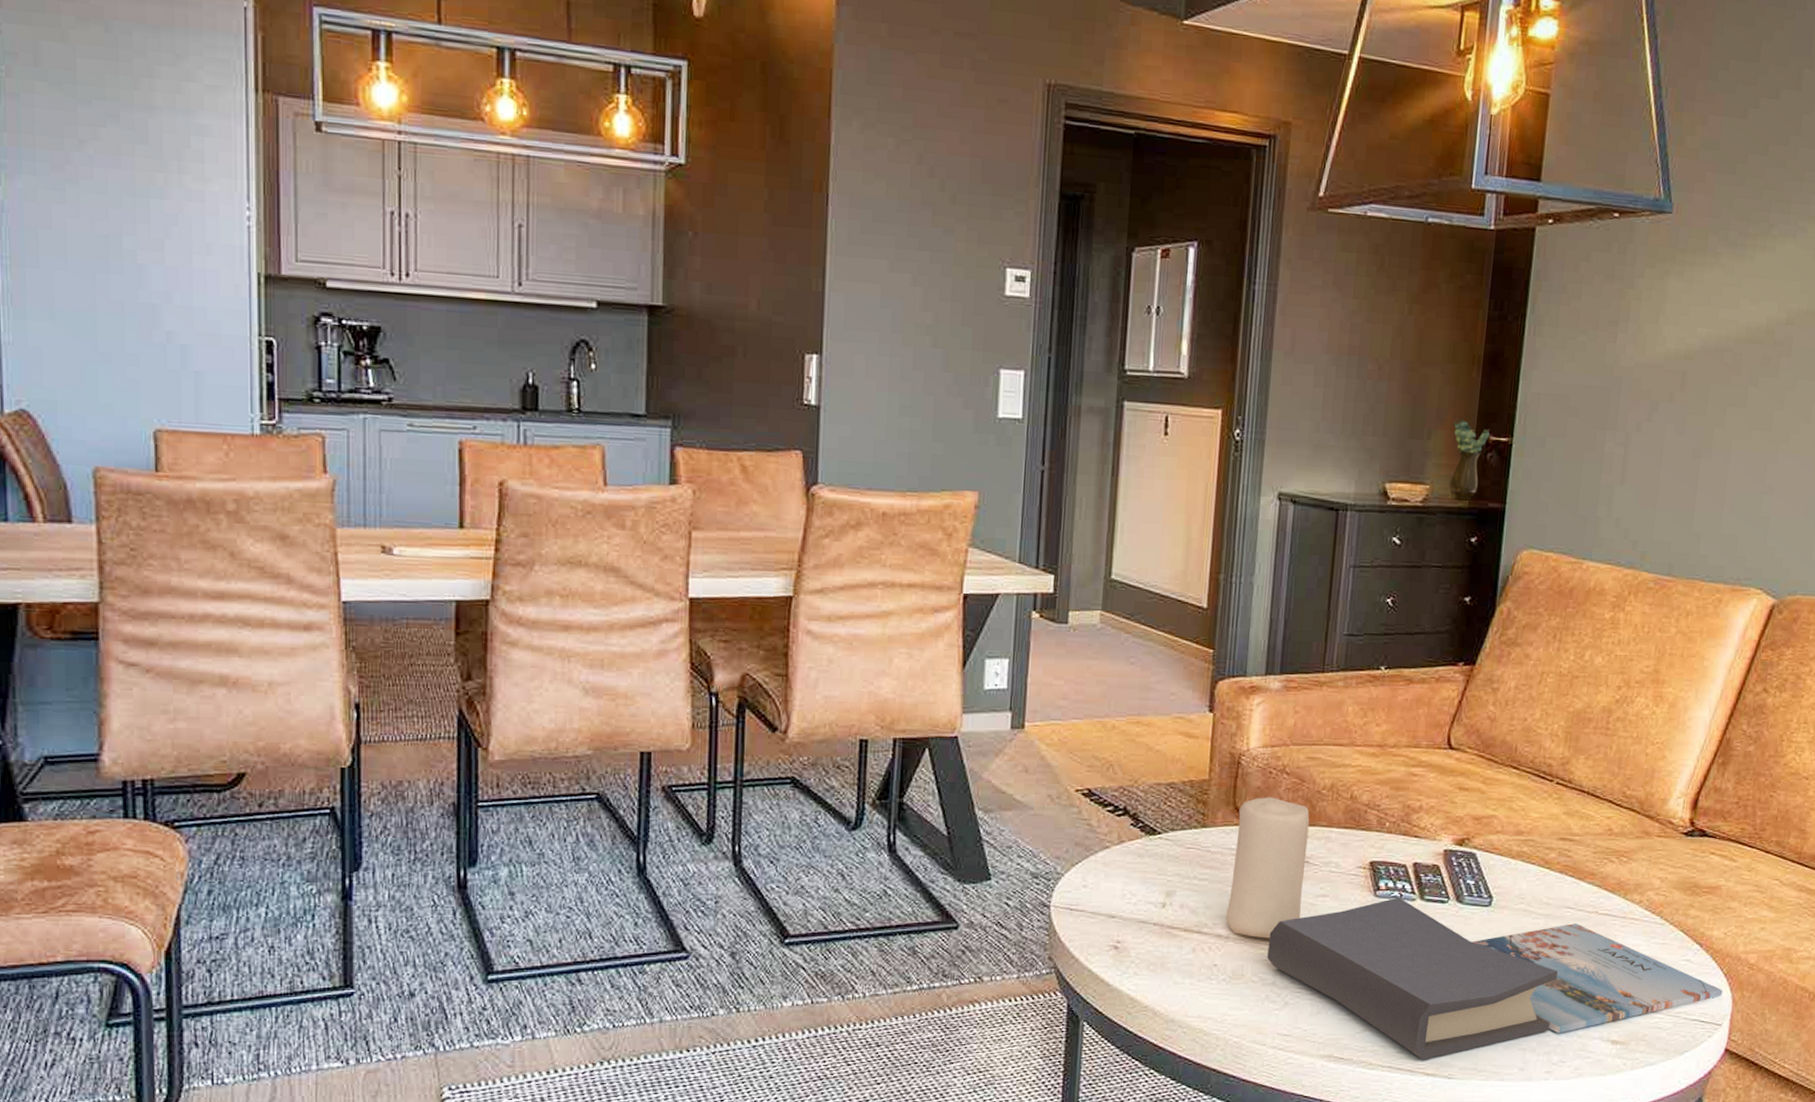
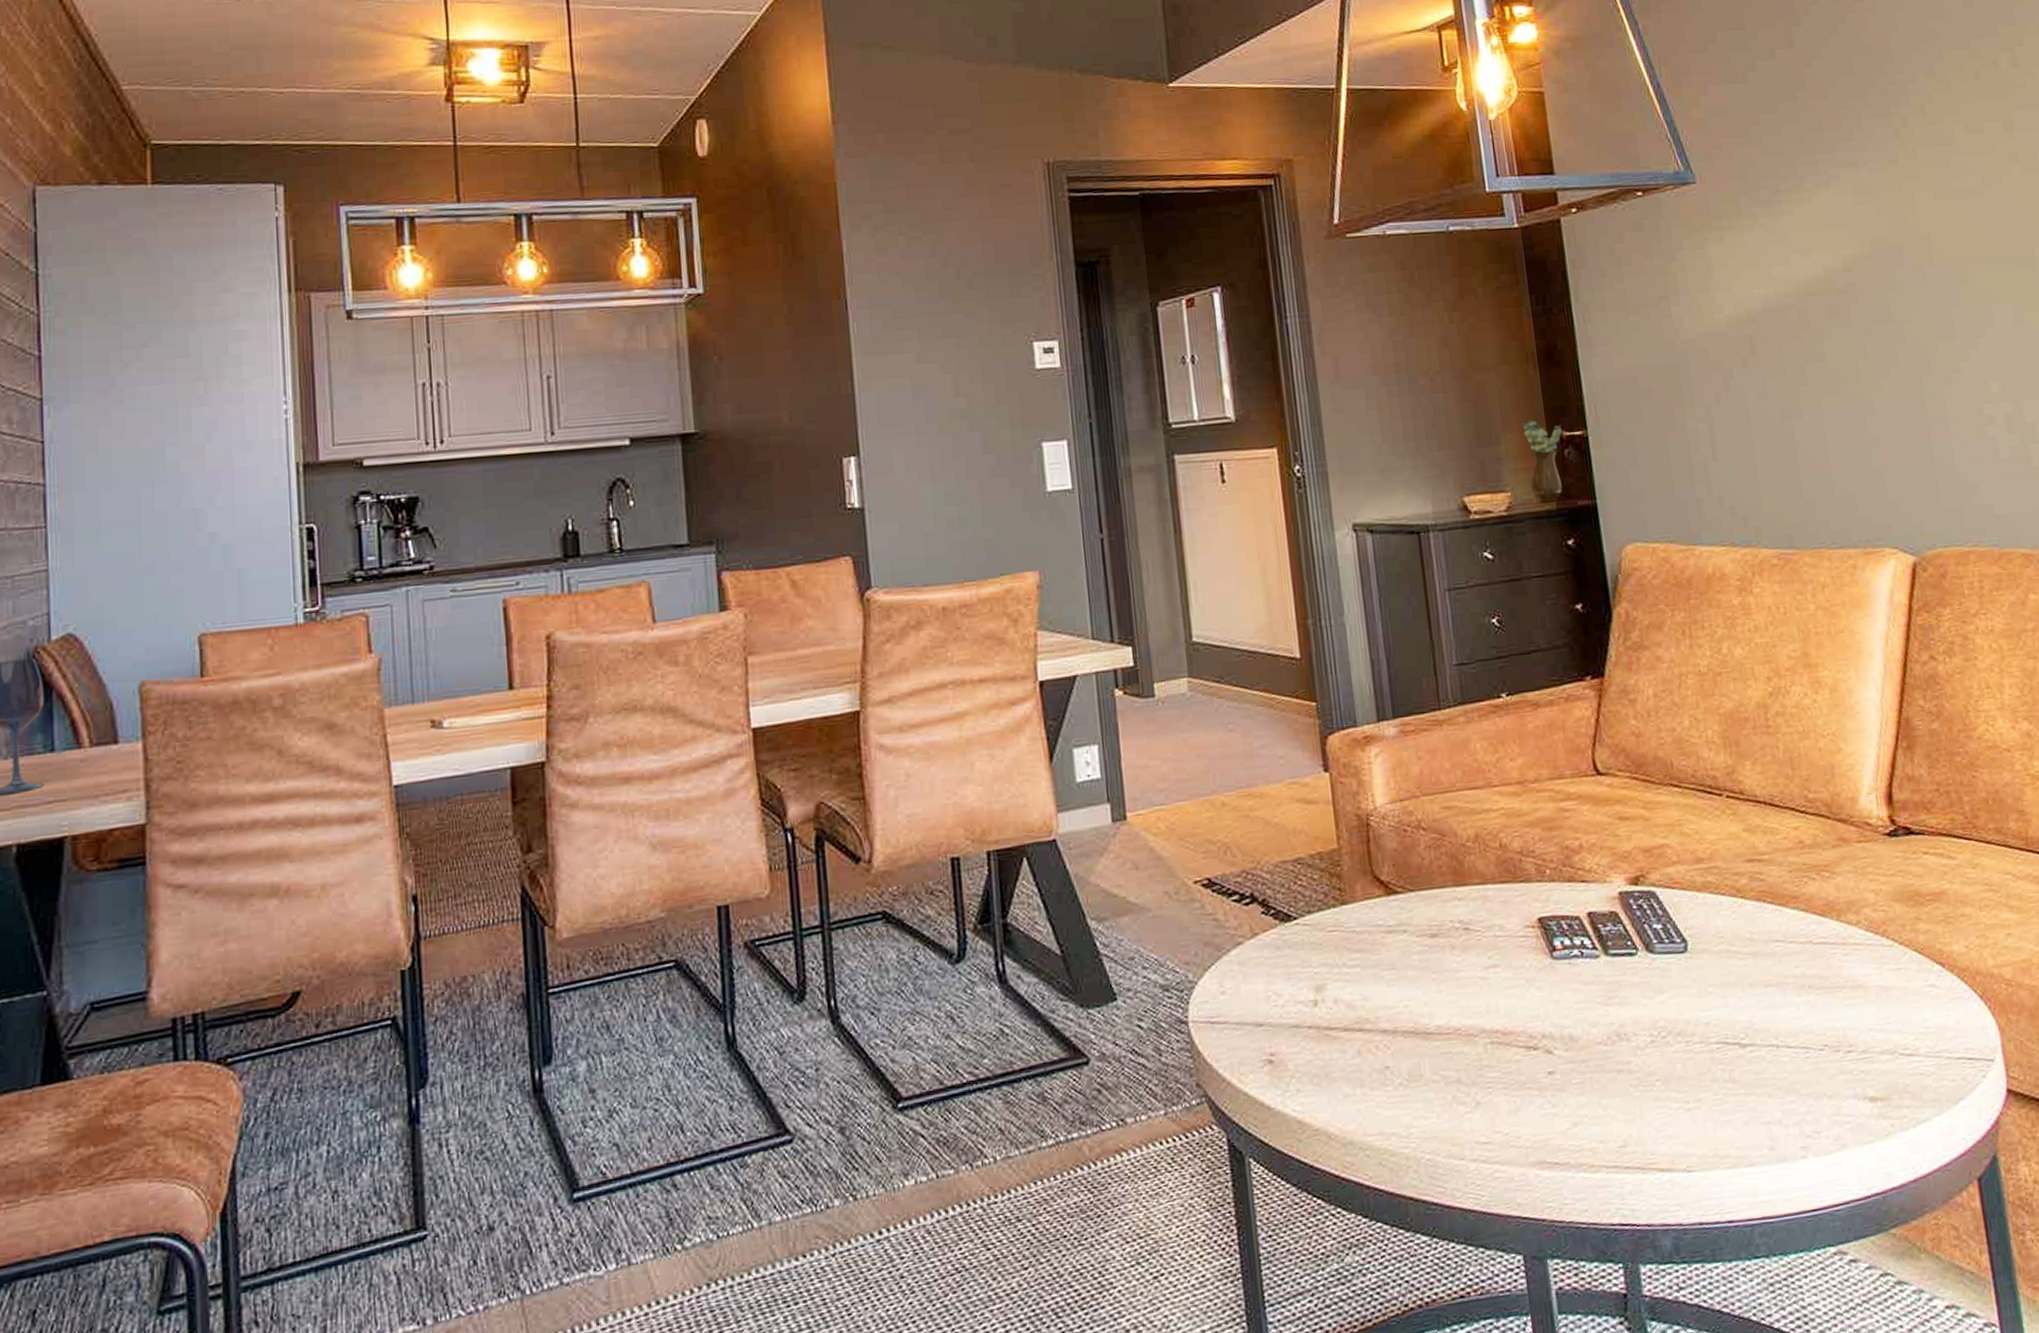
candle: present [1226,797,1310,939] -> none [1378,858,1474,1028]
hardback book: present [1267,897,1558,1060] -> none [1441,955,1792,1153]
magazine: present [1472,923,1723,1034] -> none [1676,958,1984,1098]

